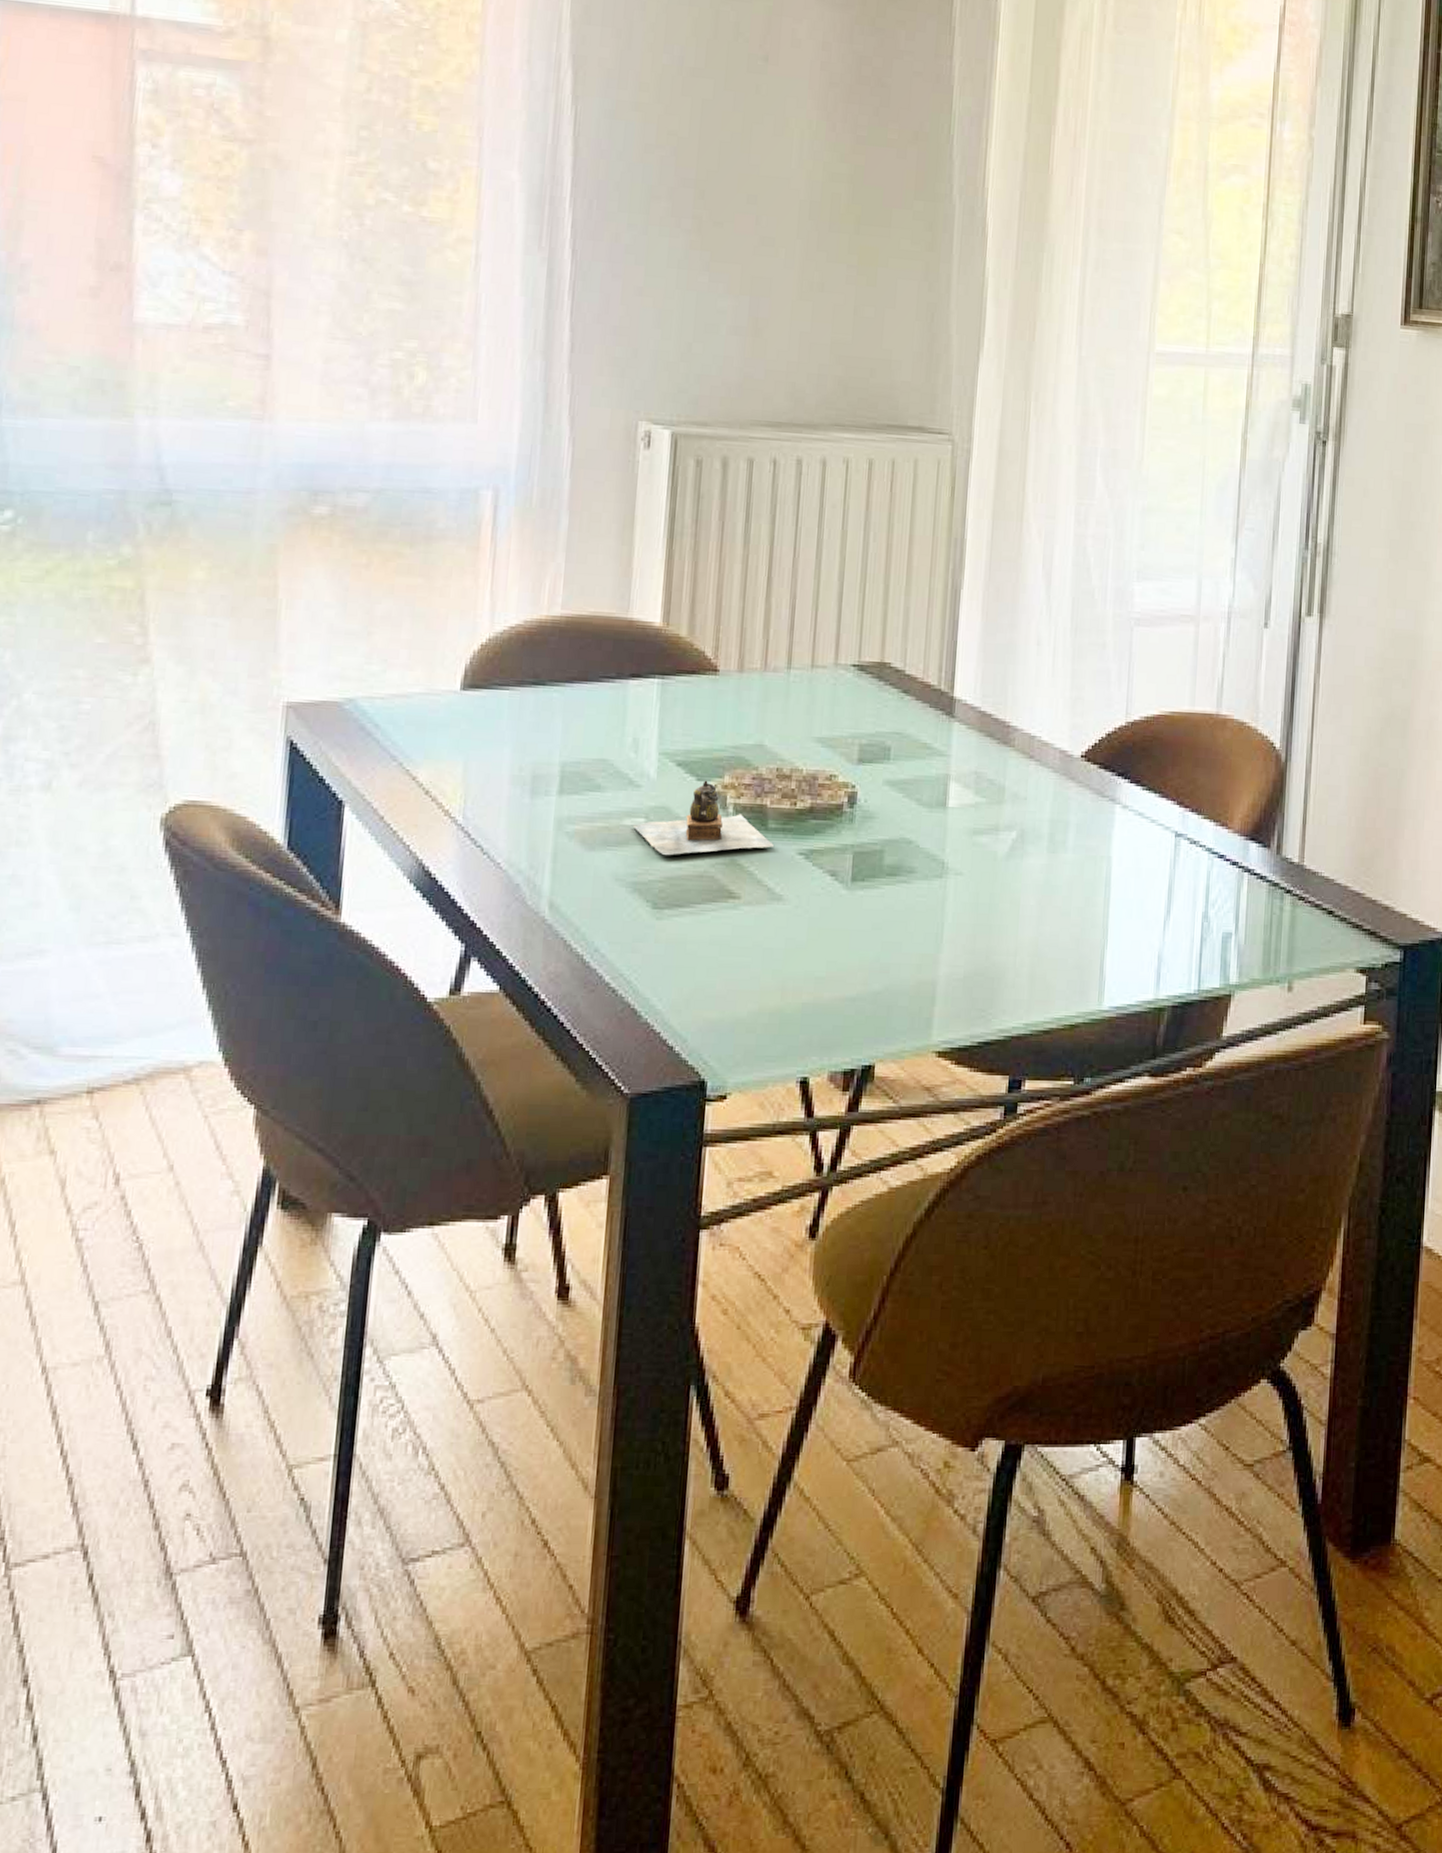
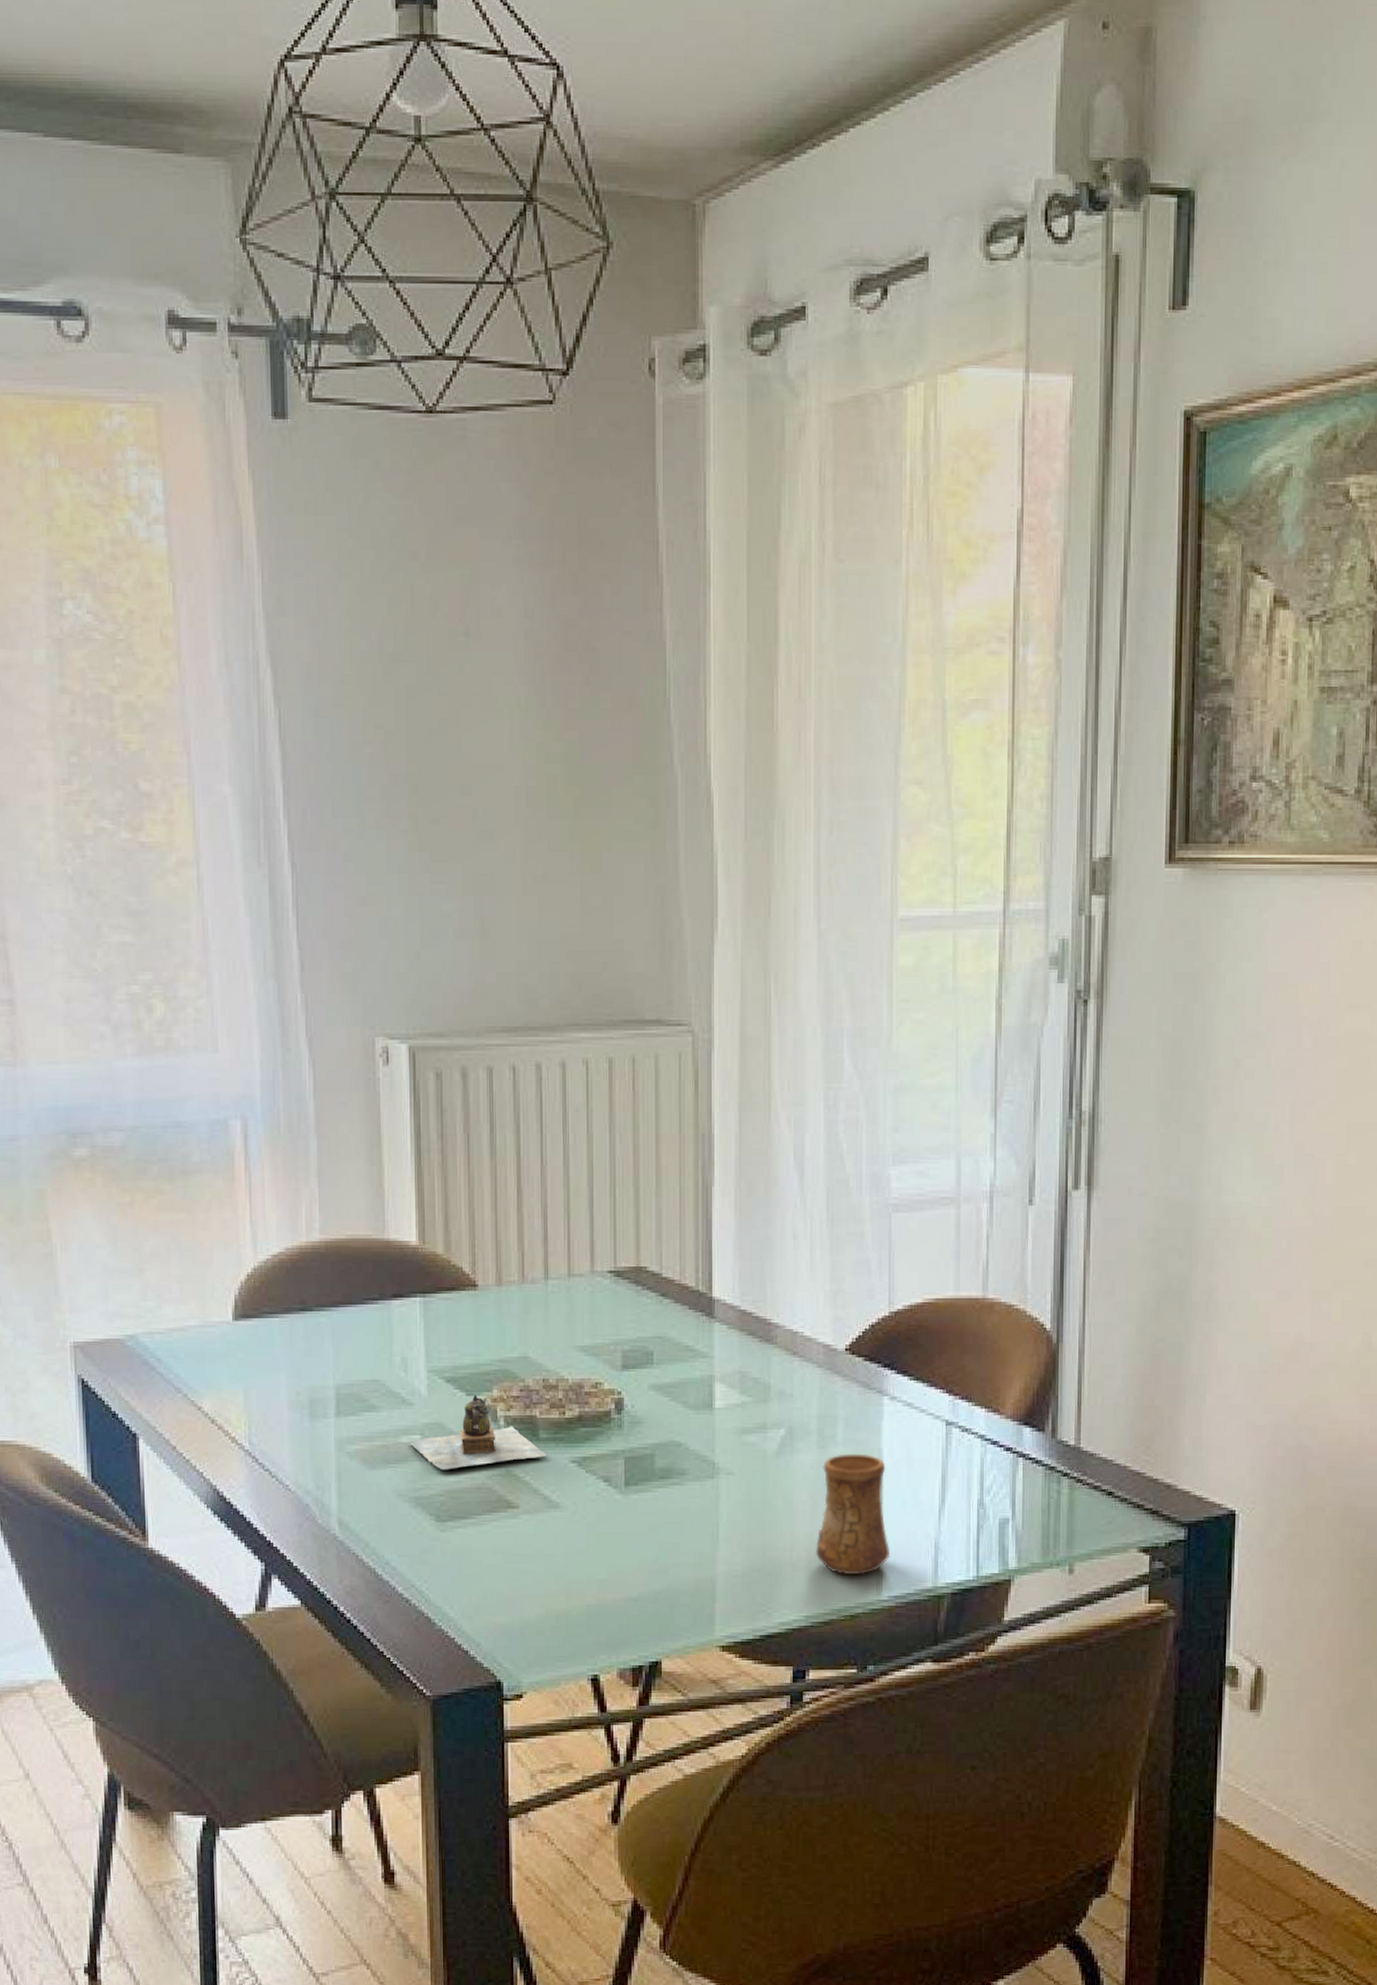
cup: none [1040,859,1114,984] -> present [816,1453,889,1576]

